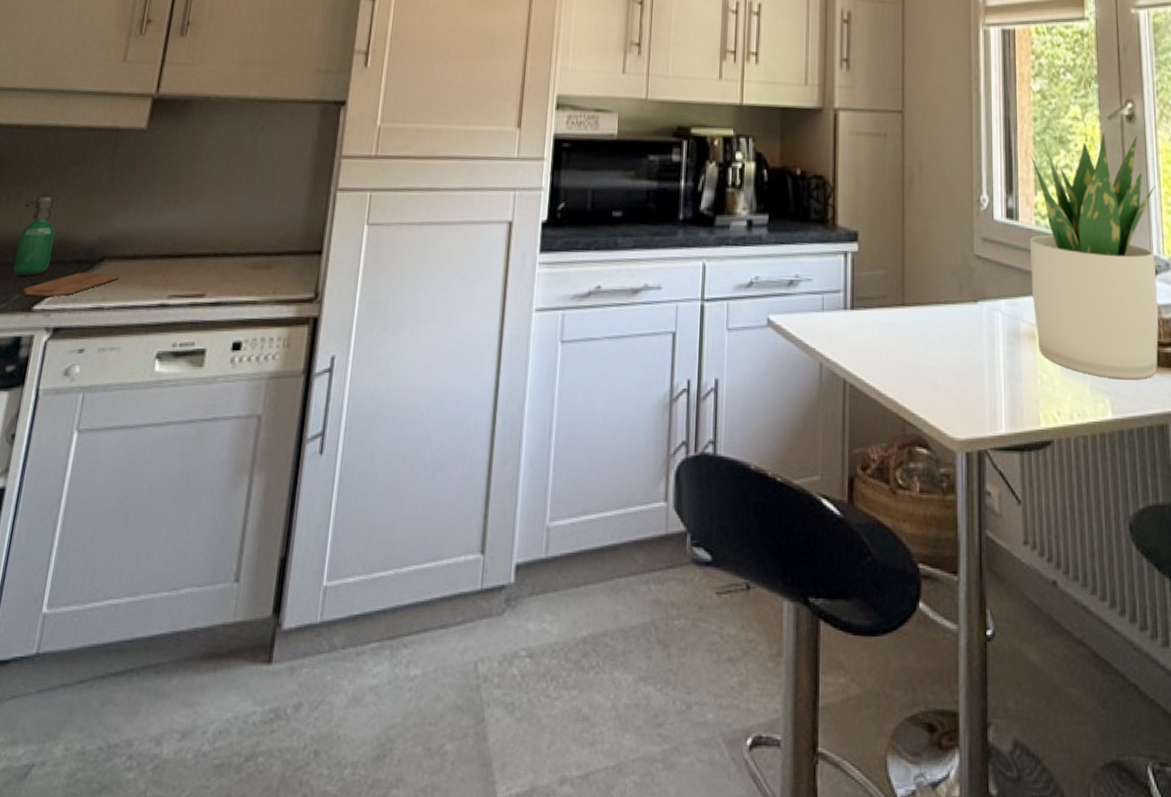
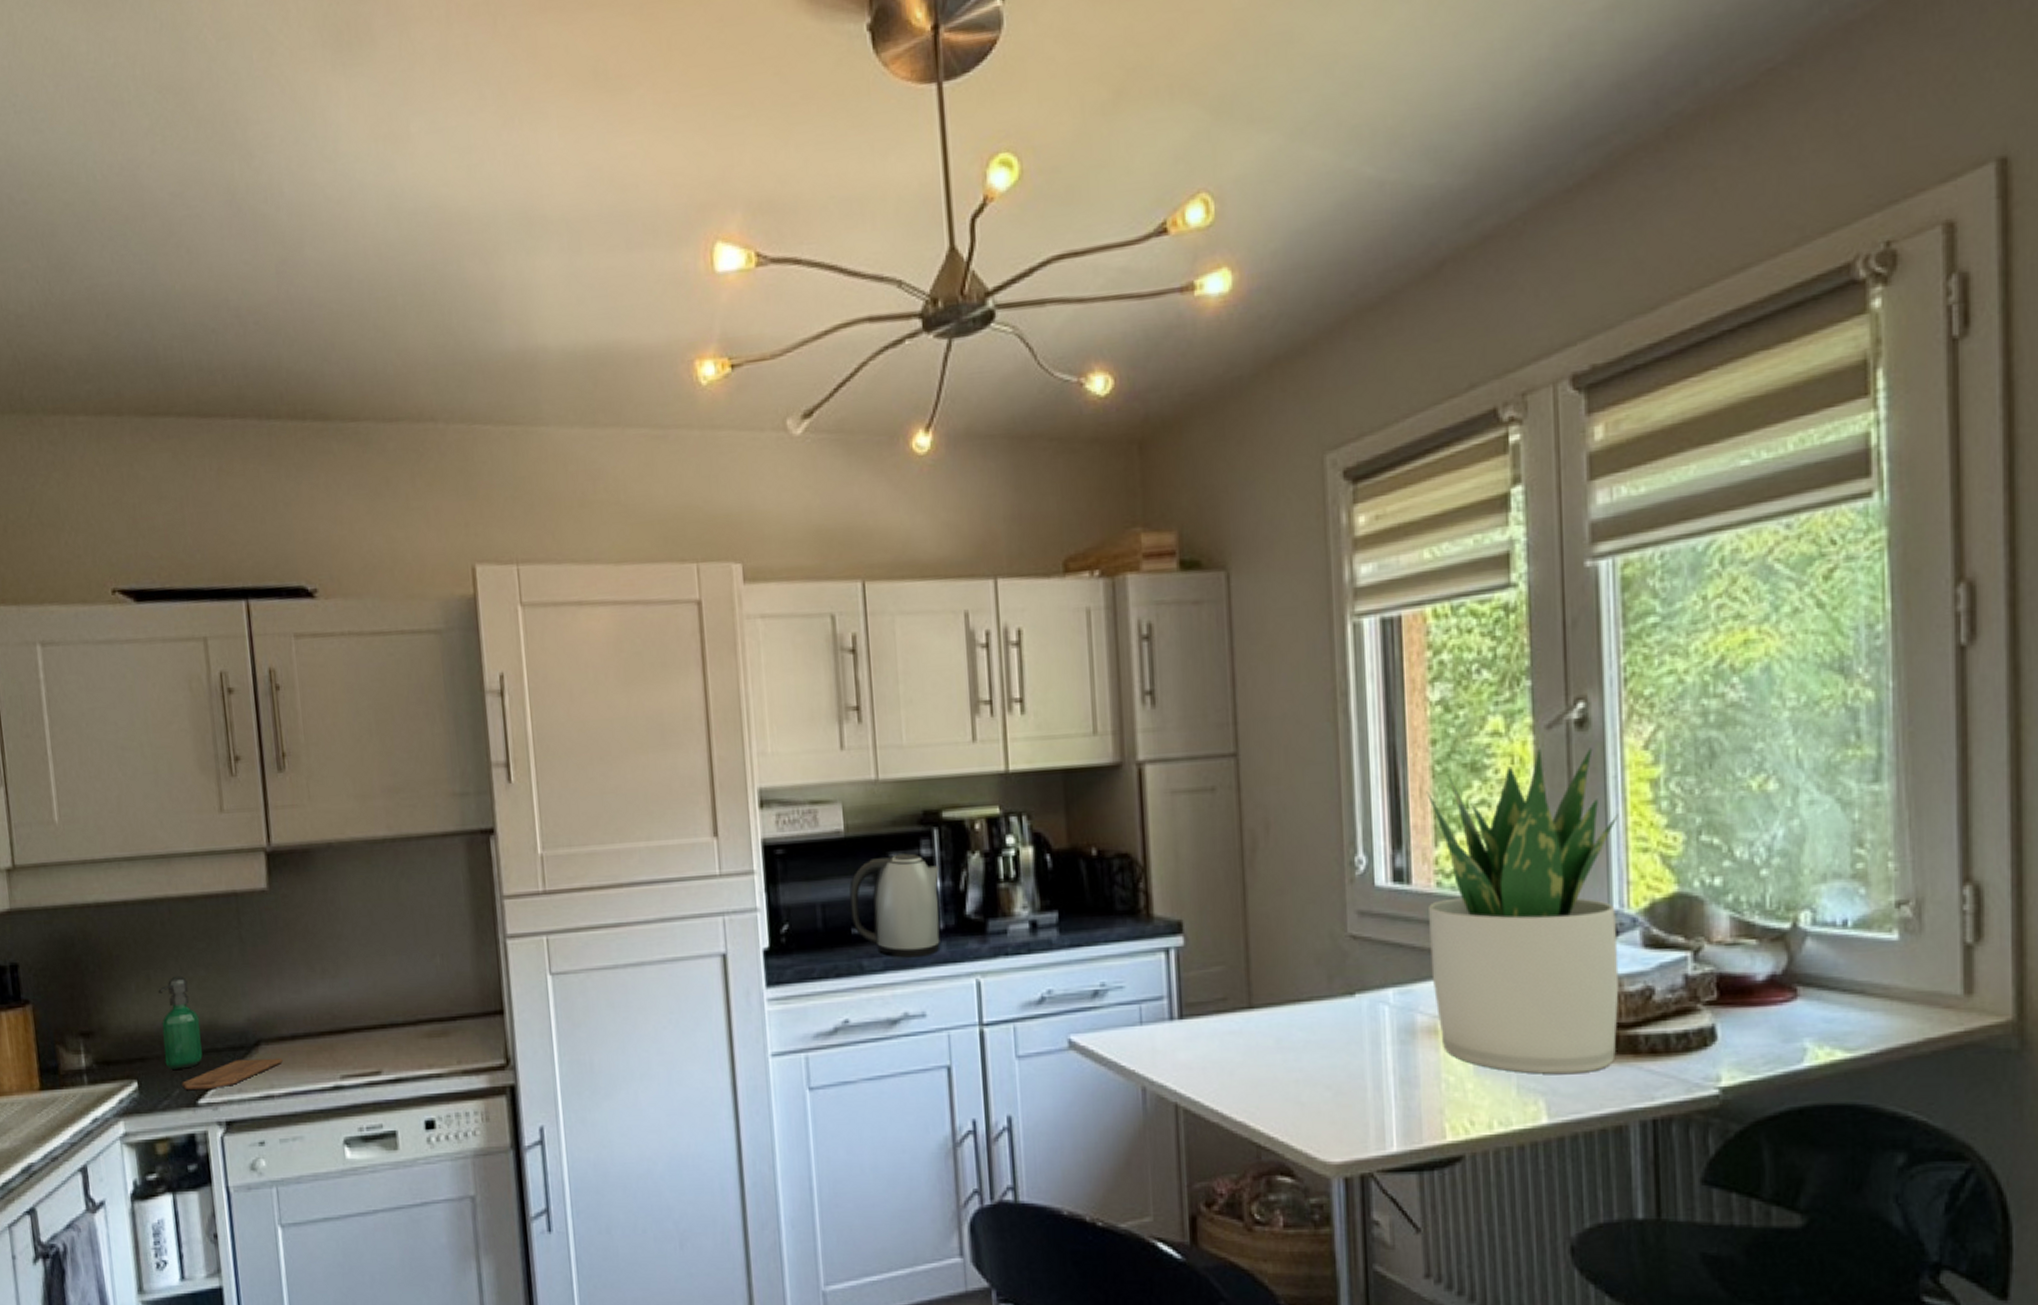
kettle: none [613,157,685,240] -> present [849,853,940,958]

